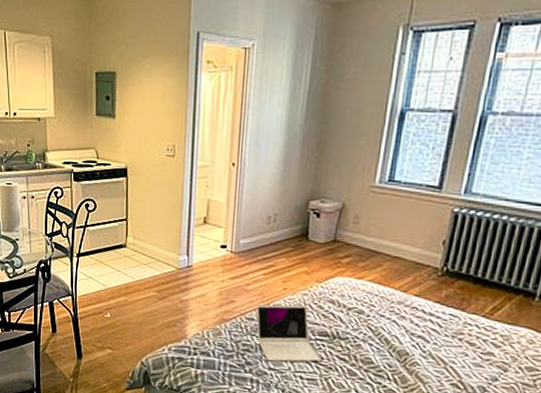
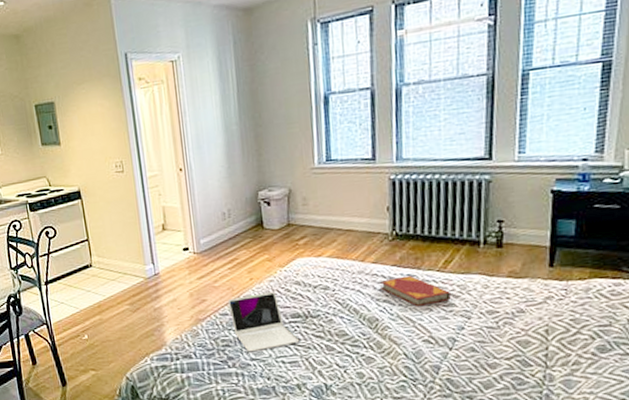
hardback book: none [418,314,491,350] -> present [380,275,451,307]

